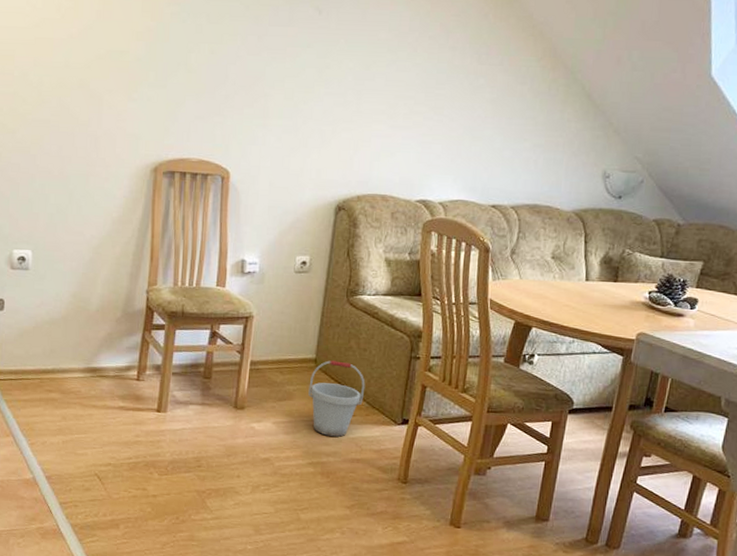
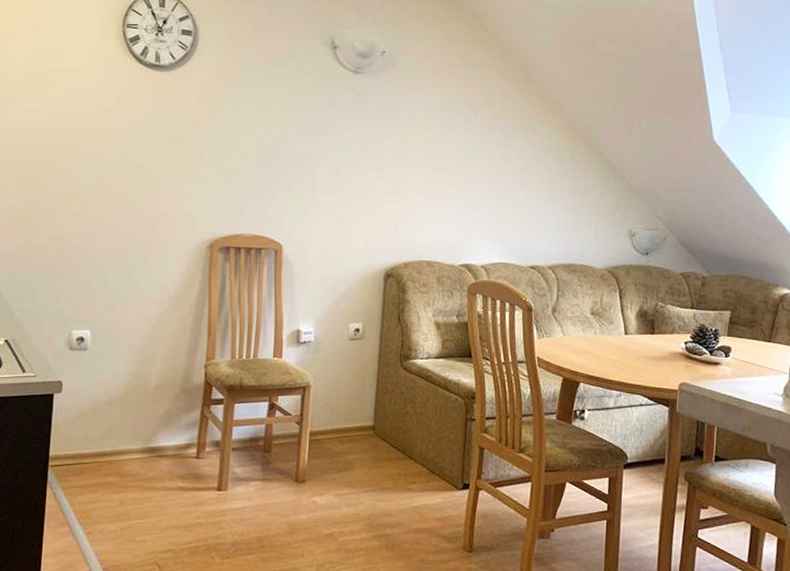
bucket: present [308,360,365,437] -> none [368,427,424,506]

